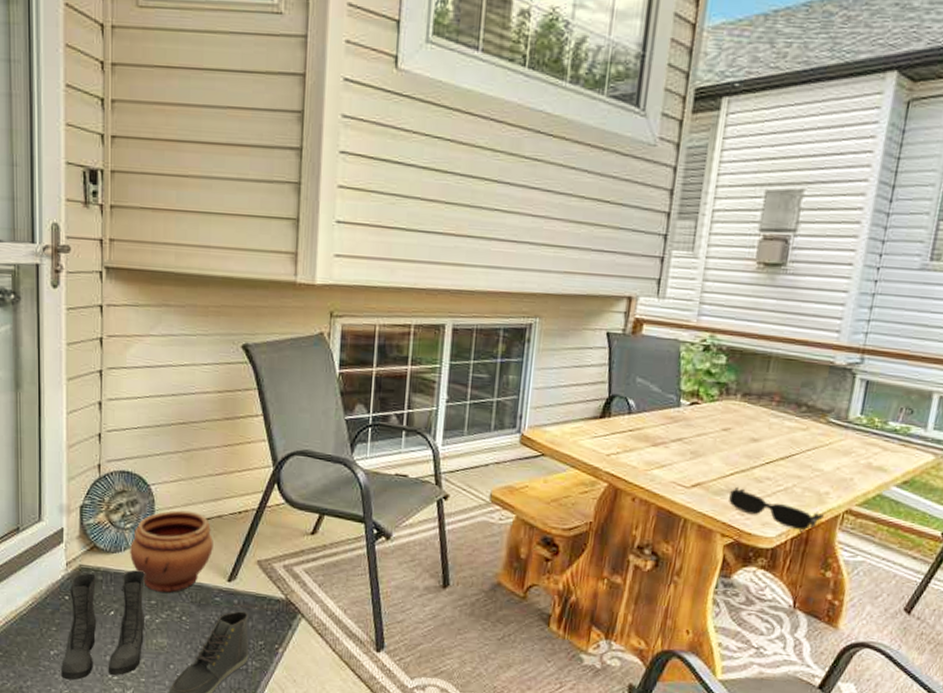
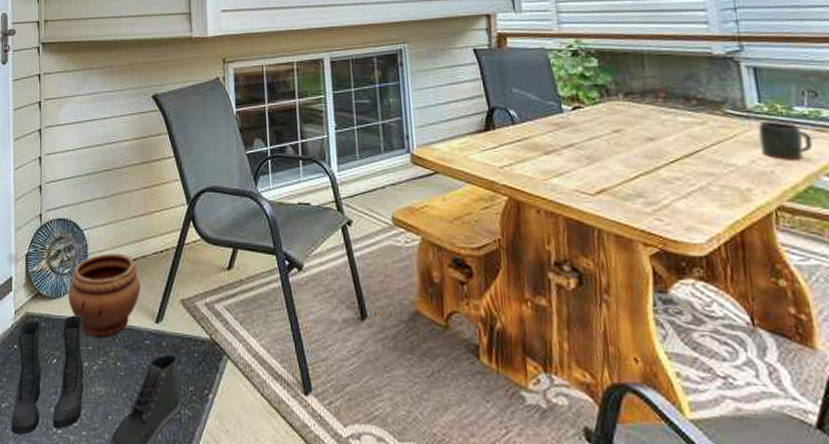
sunglasses: present [729,486,824,531] -> none [640,189,754,234]
mug: none [848,433,895,470] -> present [758,122,813,160]

